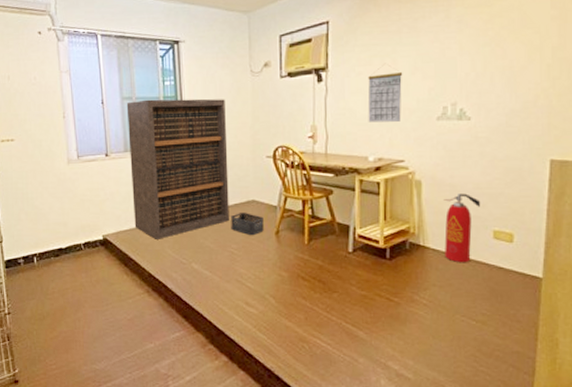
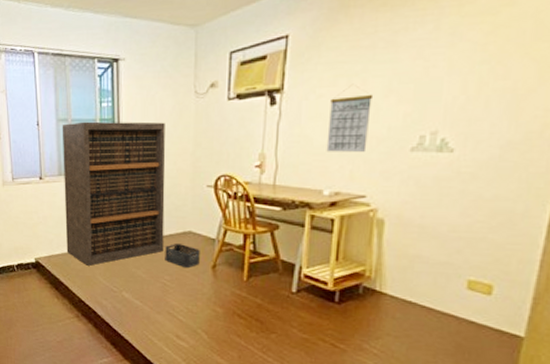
fire extinguisher: present [443,193,481,263] -> none [404,236,456,314]

